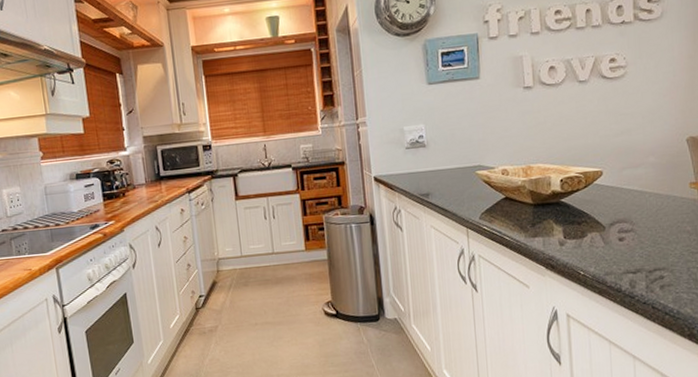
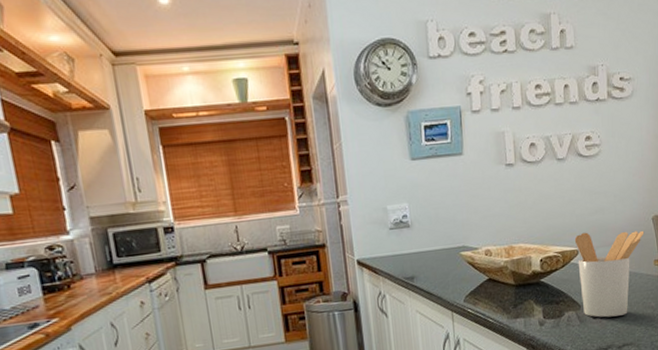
utensil holder: none [598,152,678,240] -> present [574,231,645,318]

